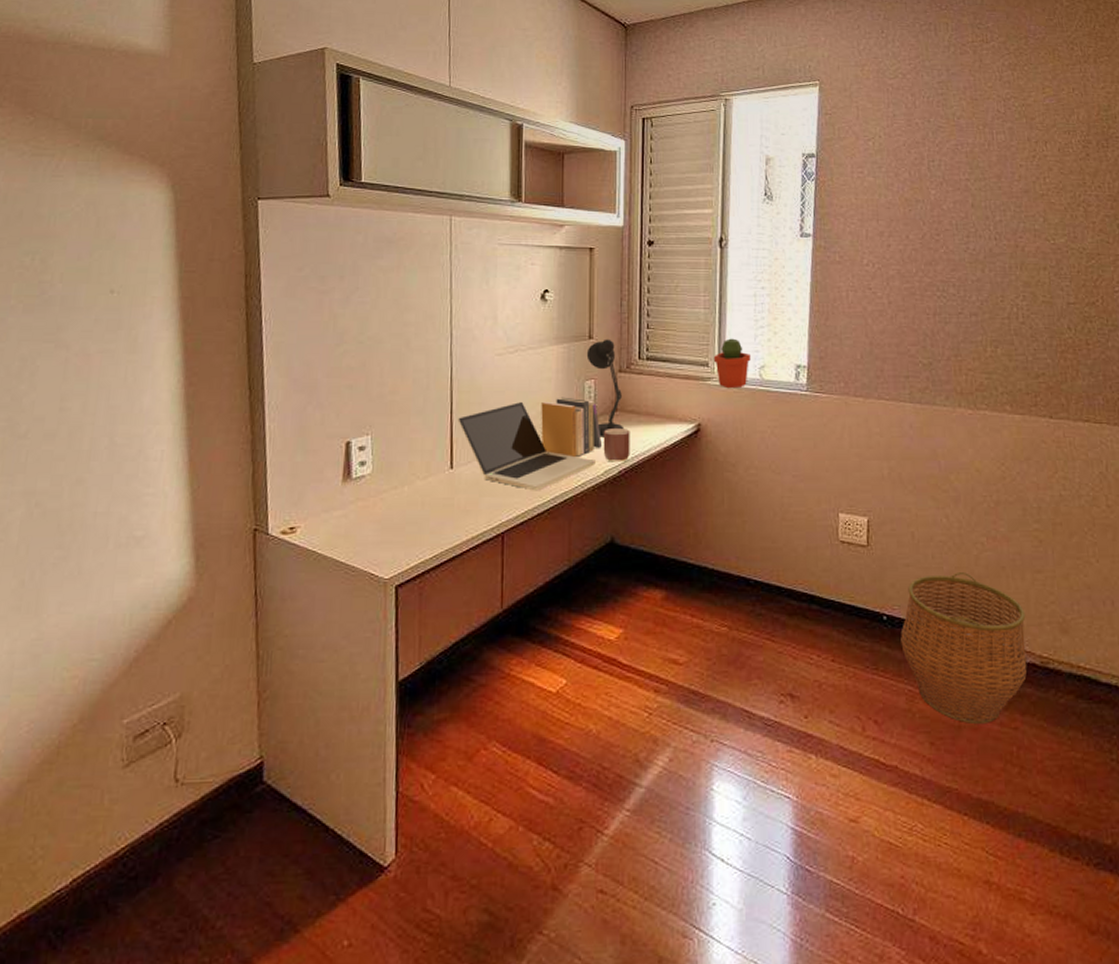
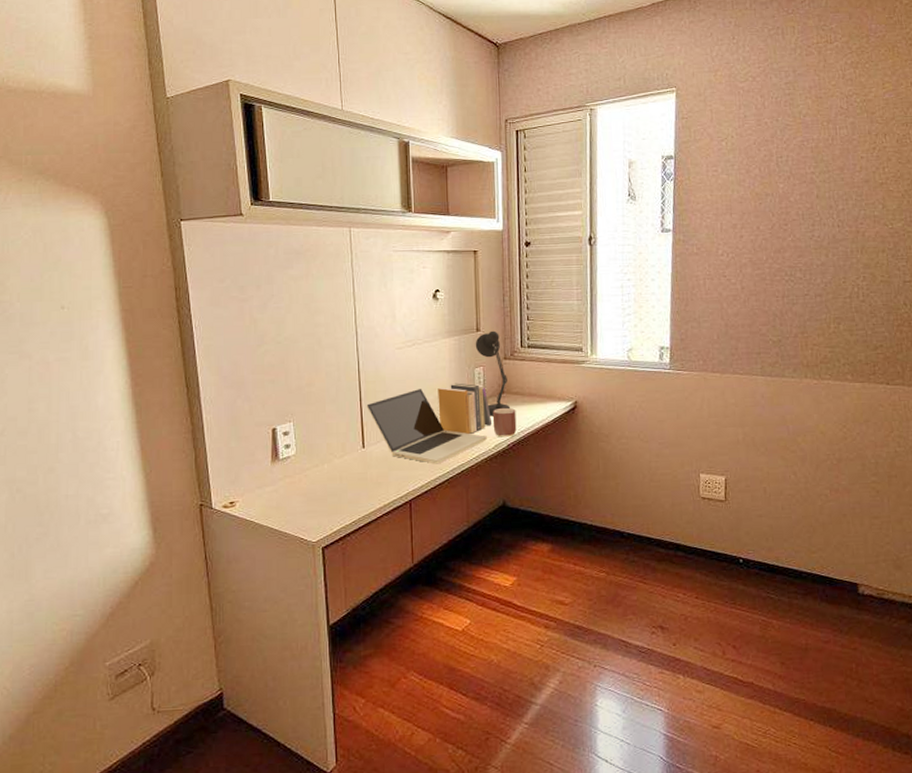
succulent plant: present [713,338,751,389] -> none [586,325,620,370]
basket: present [900,572,1027,724] -> none [755,520,865,646]

